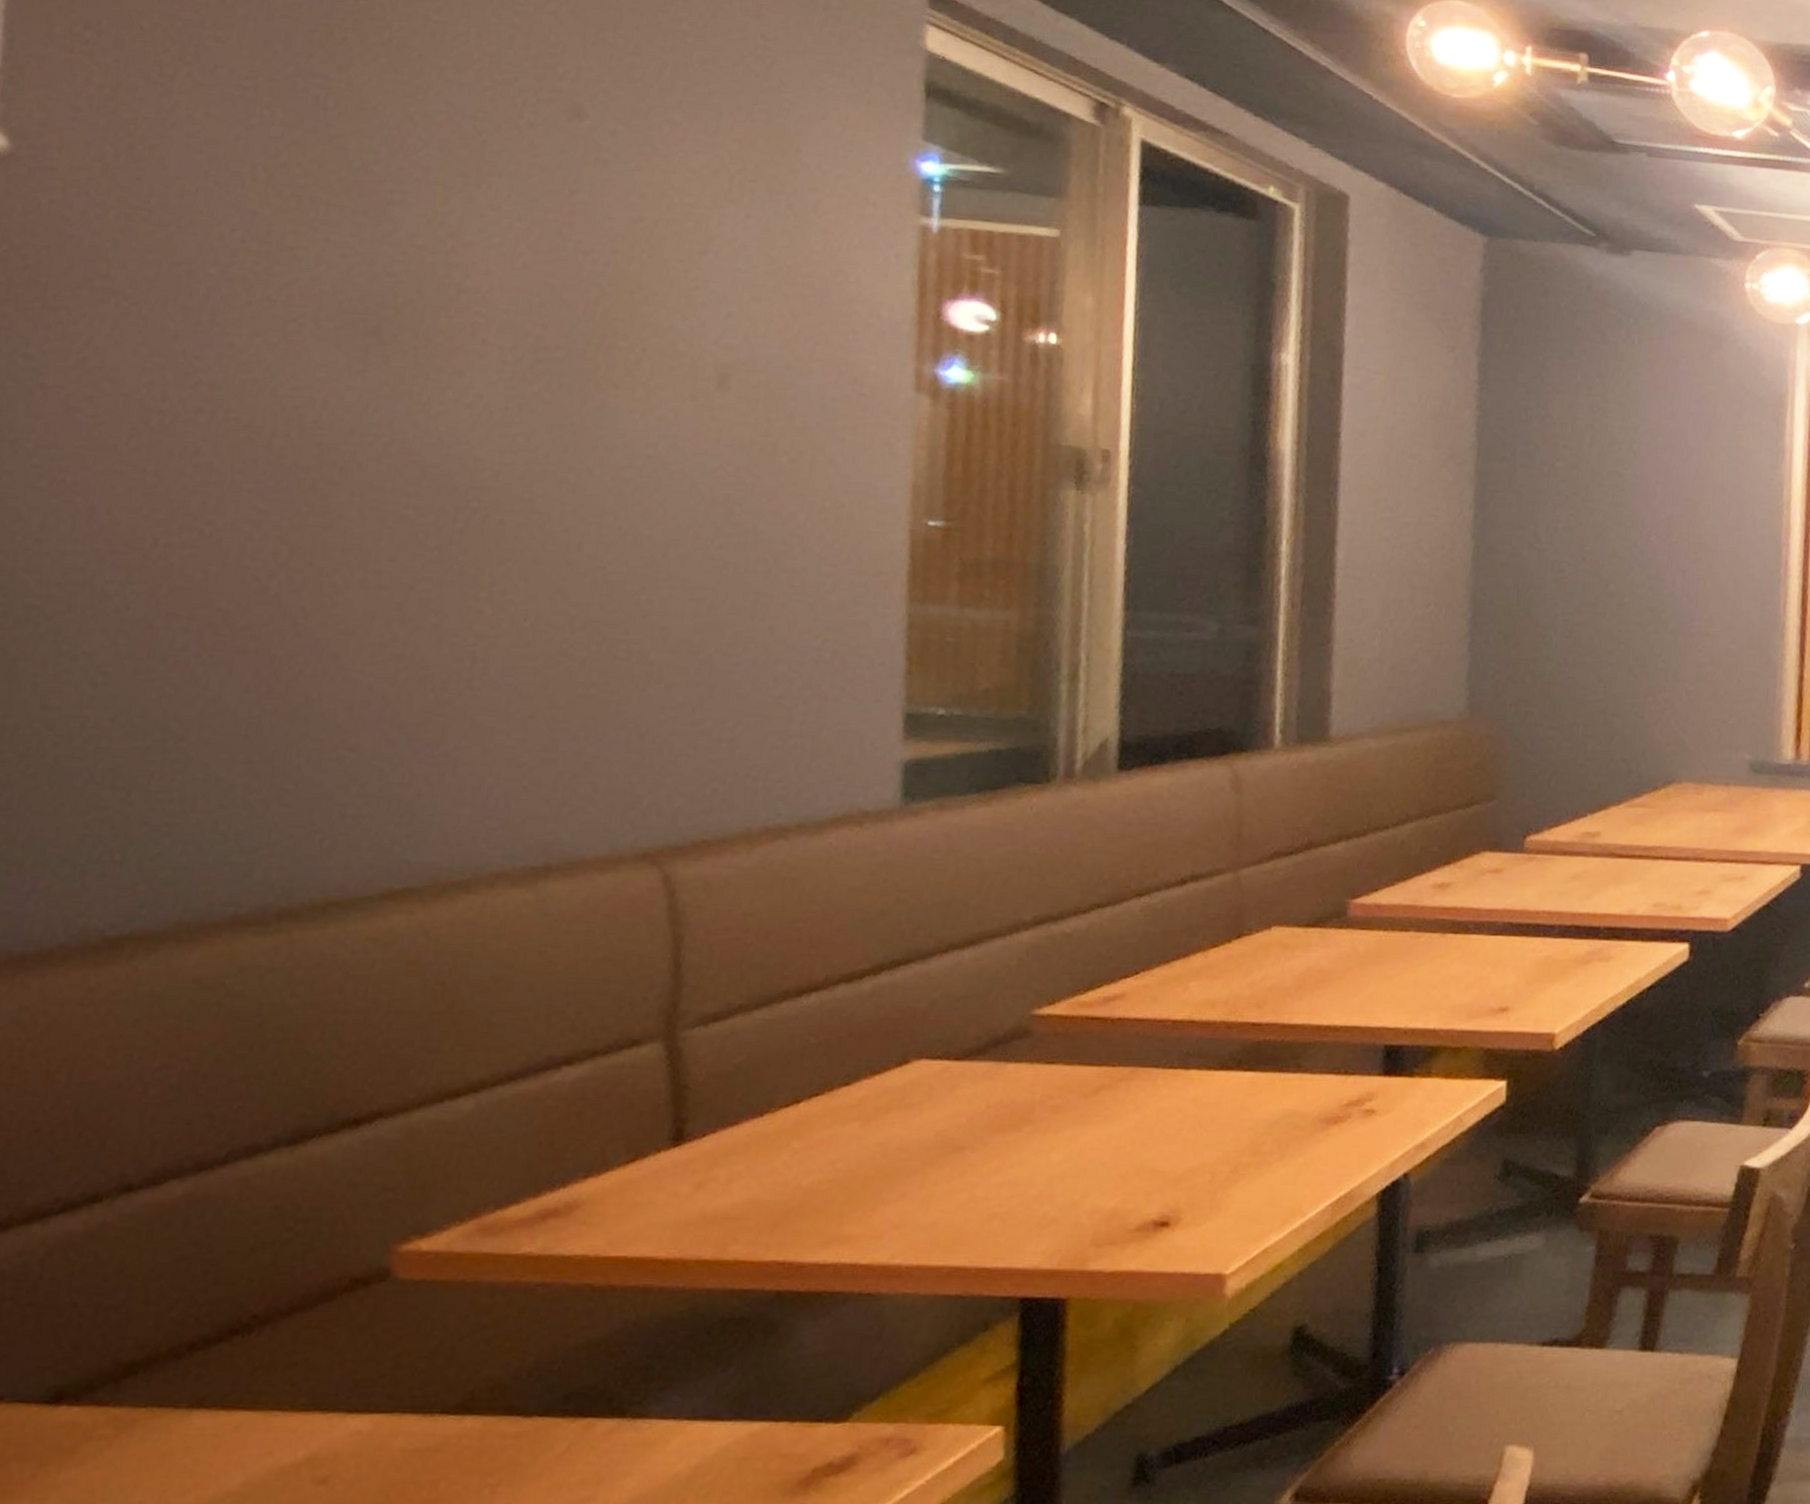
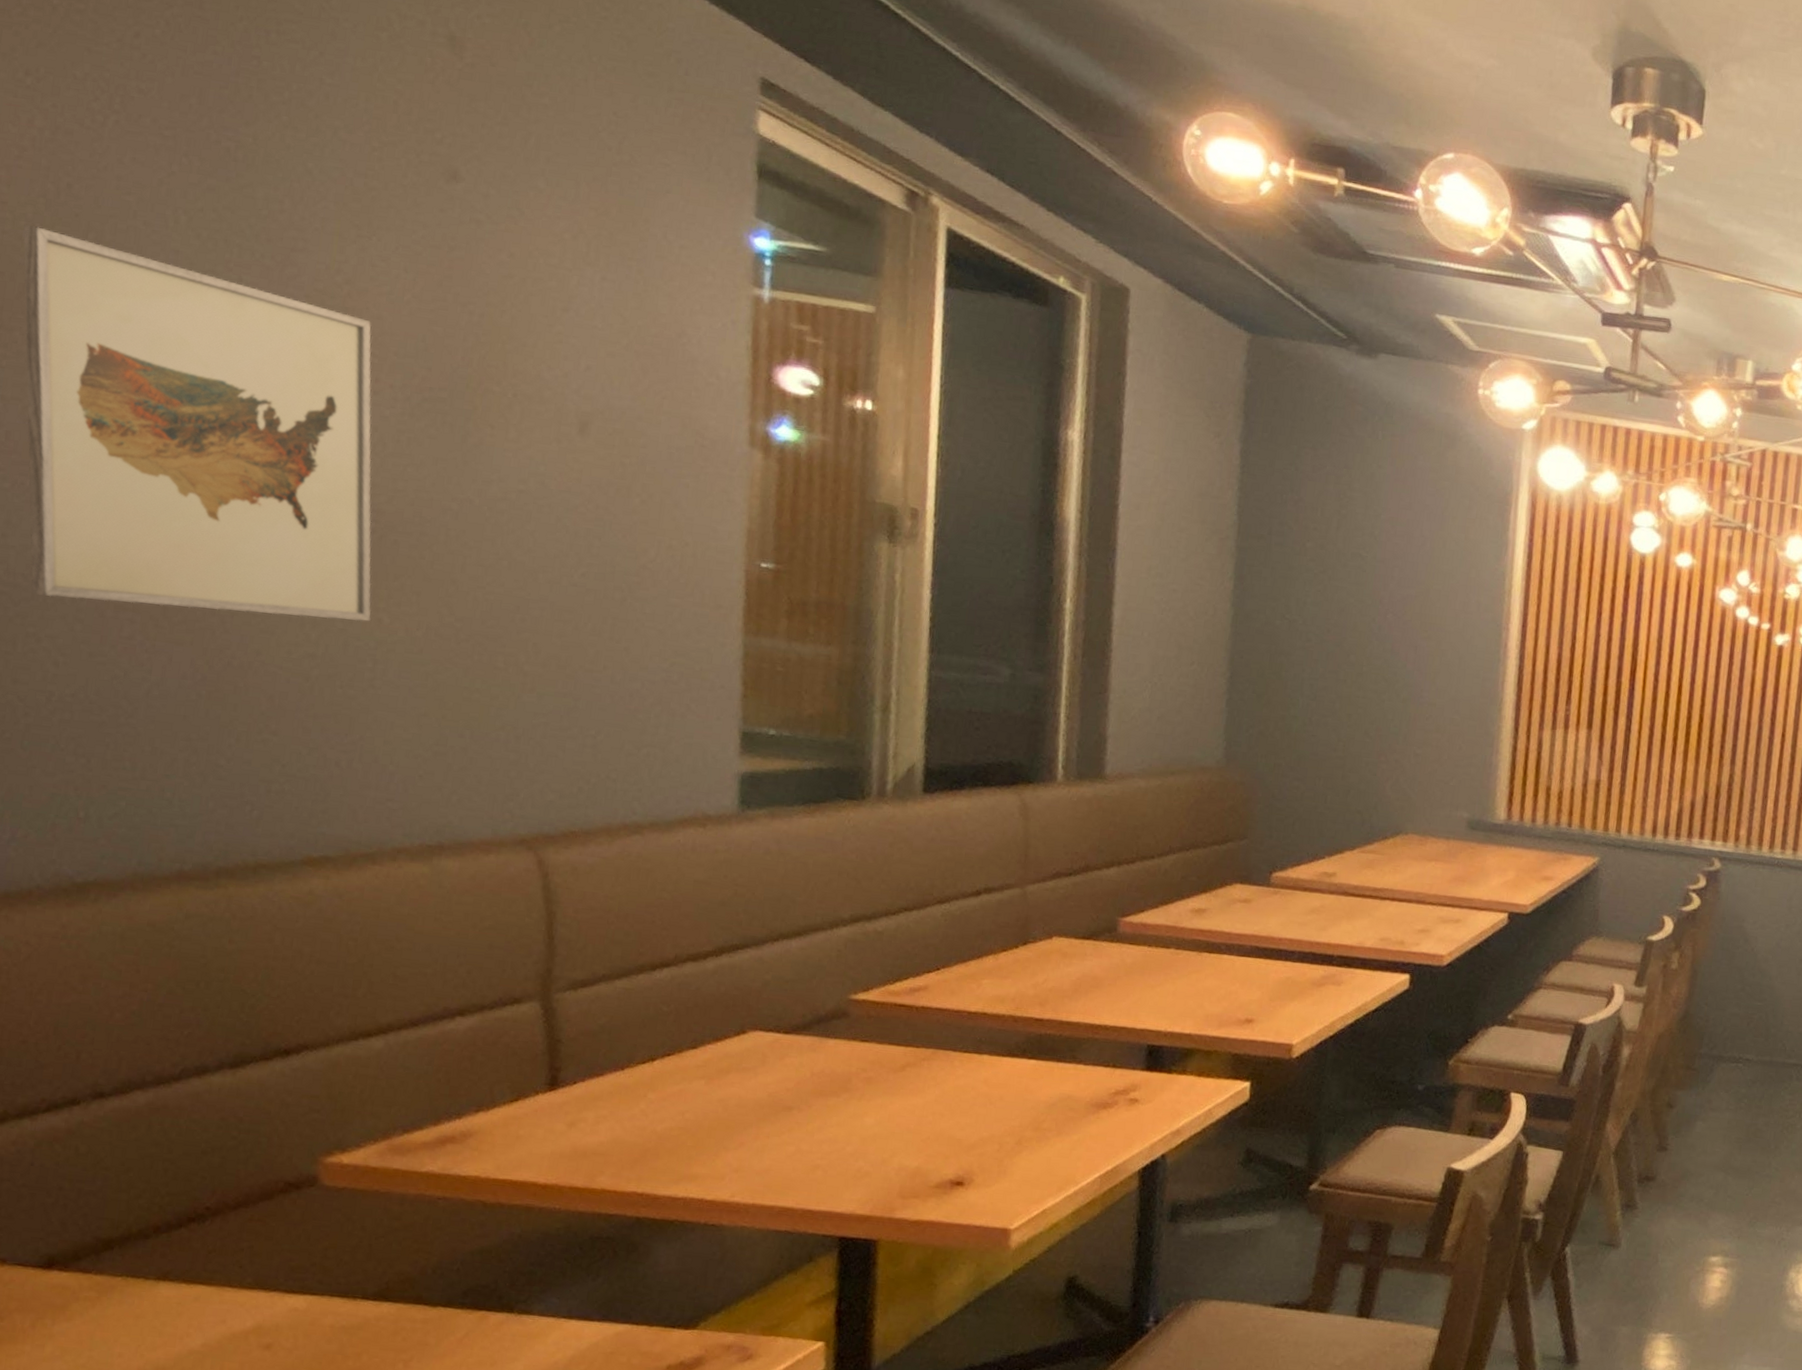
wall art: none [68,192,478,614] -> present [23,224,372,622]

